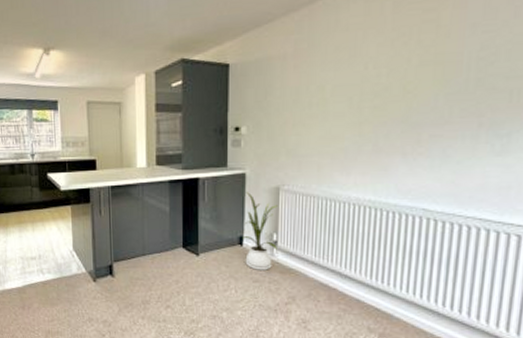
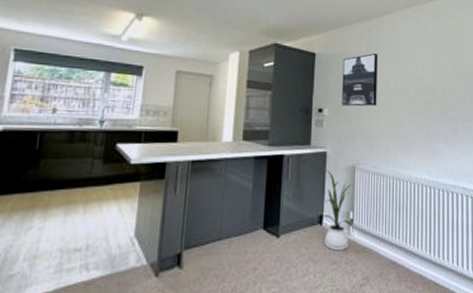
wall art: none [262,54,310,122] -> present [341,53,379,107]

